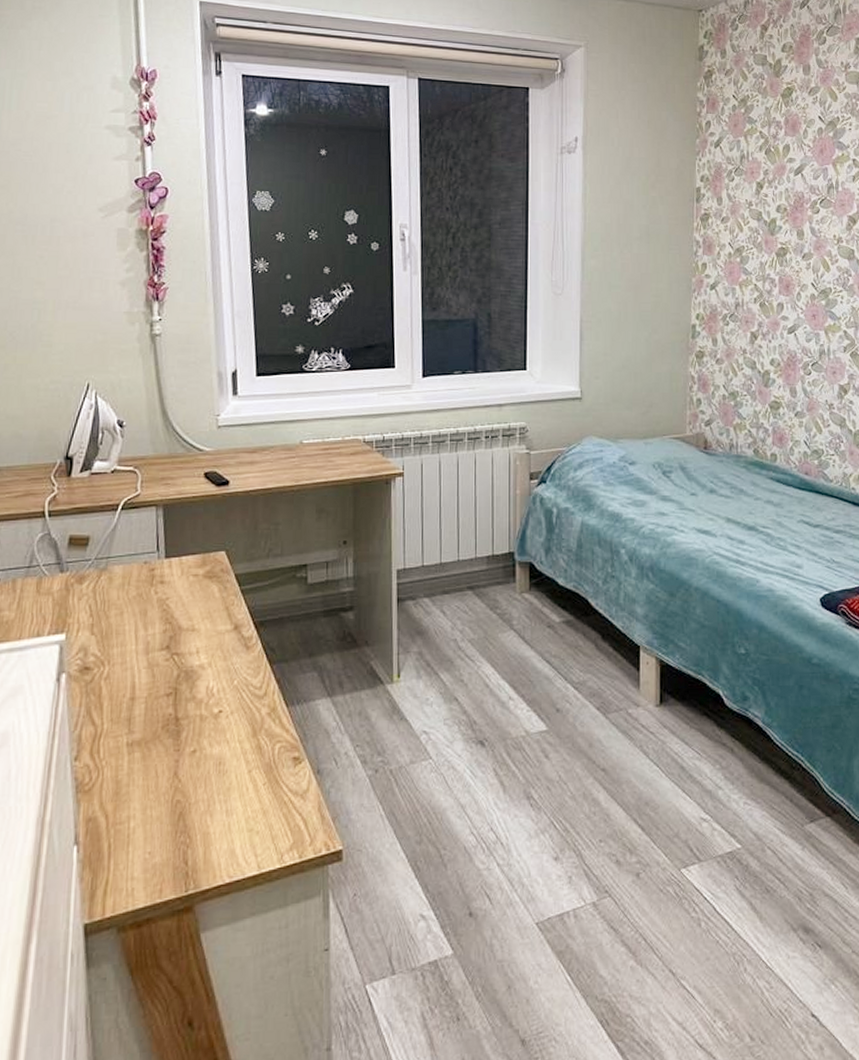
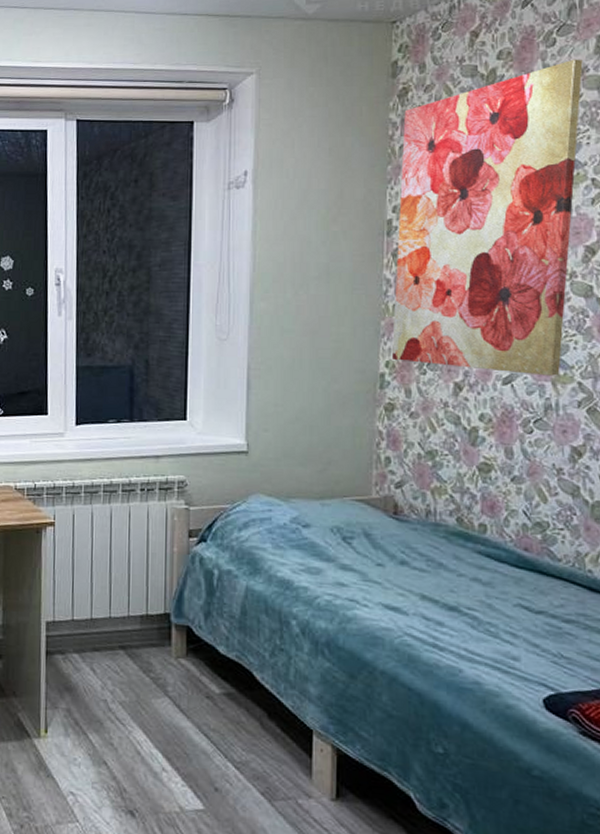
wall art: none [701,56,846,326] -> present [391,59,583,376]

